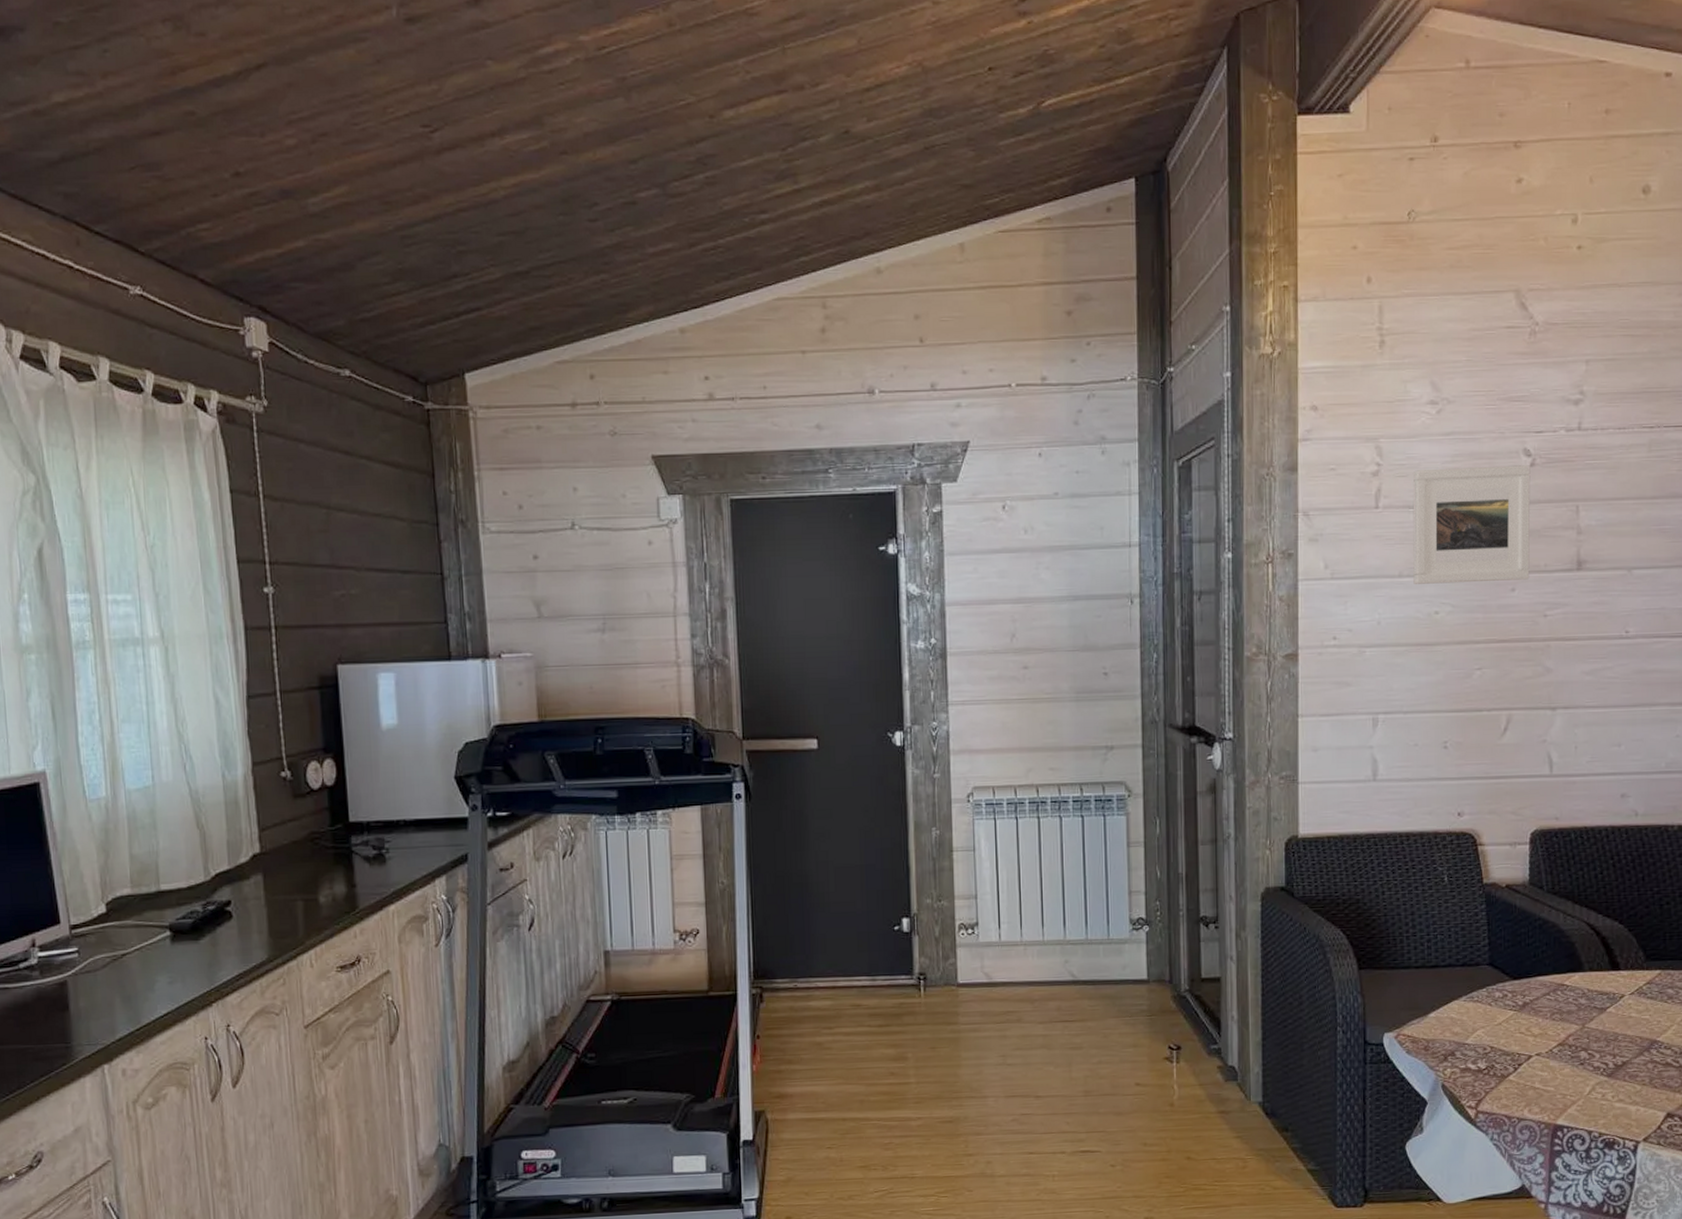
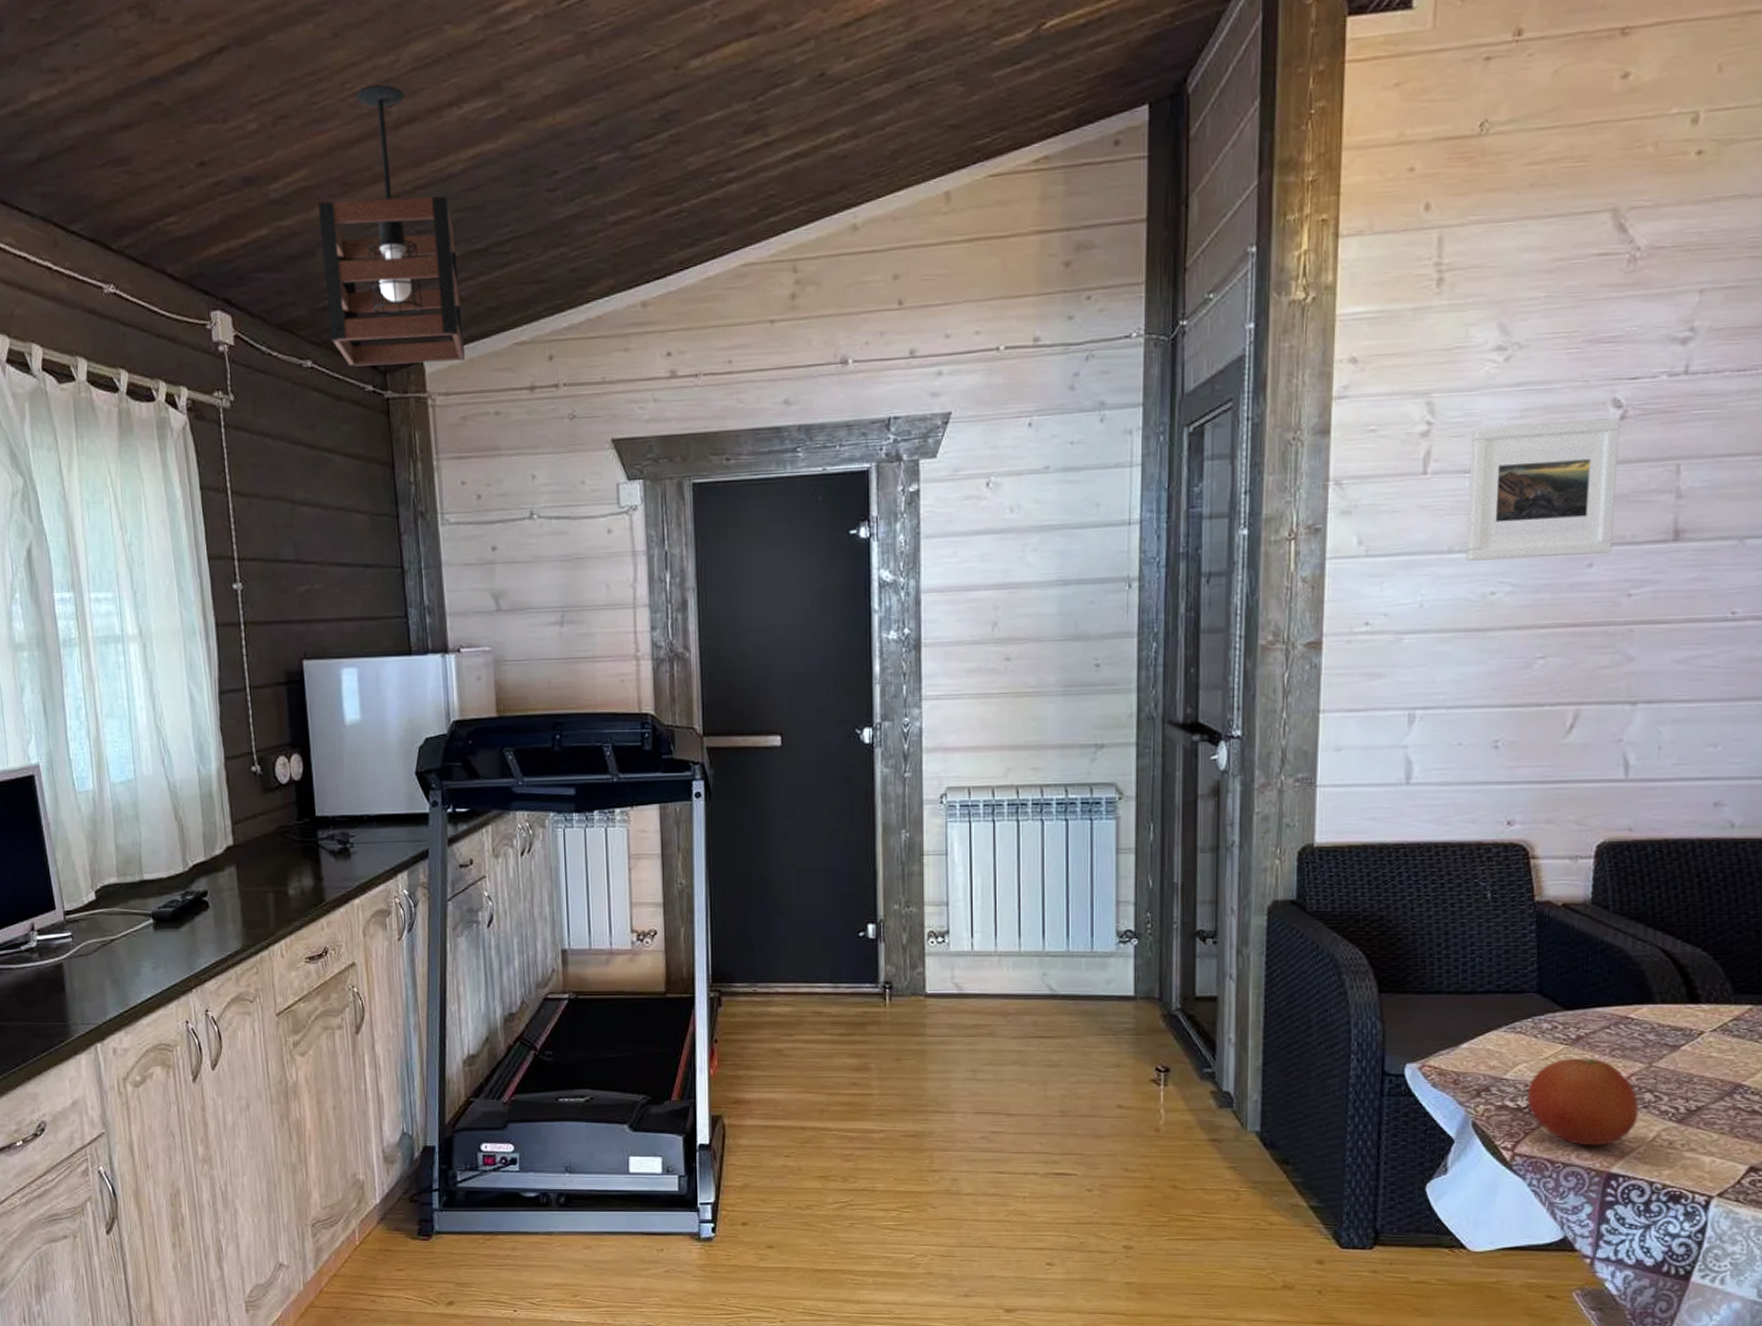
pendant light: none [359,111,507,378] -> present [318,84,466,367]
fruit: none [1486,1021,1577,1102] -> present [1527,1058,1639,1146]

